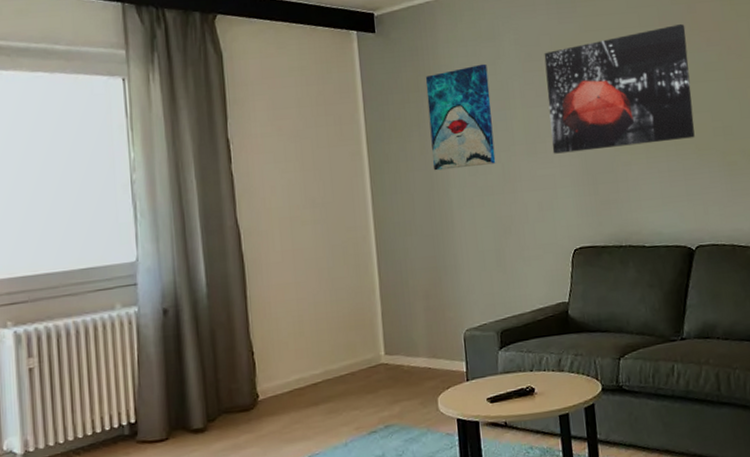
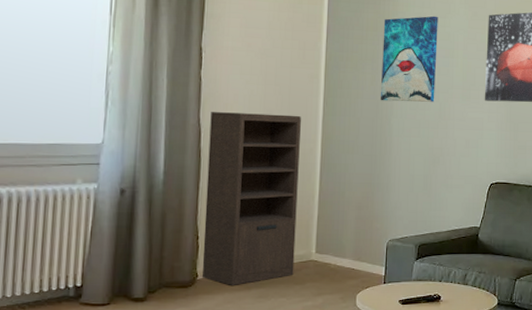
shelving unit: none [248,200,364,403] -> present [202,112,301,285]

